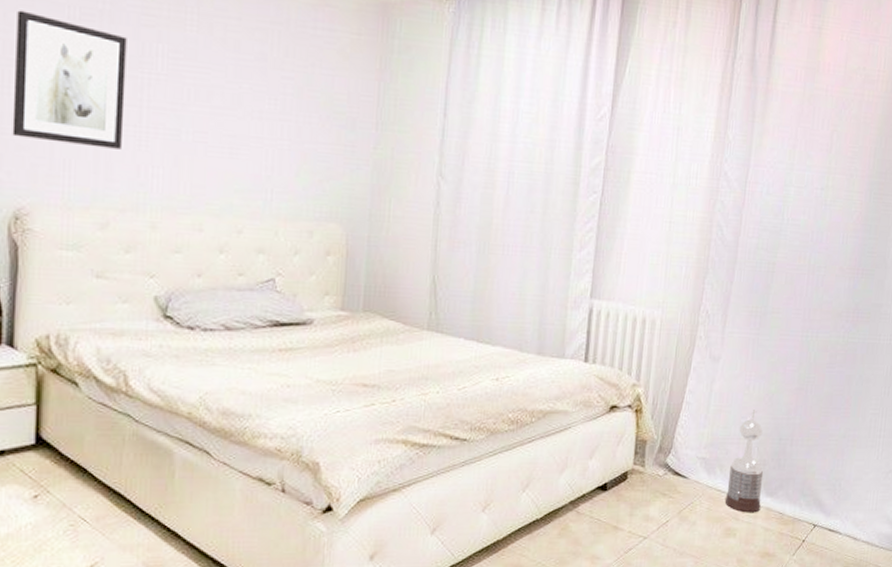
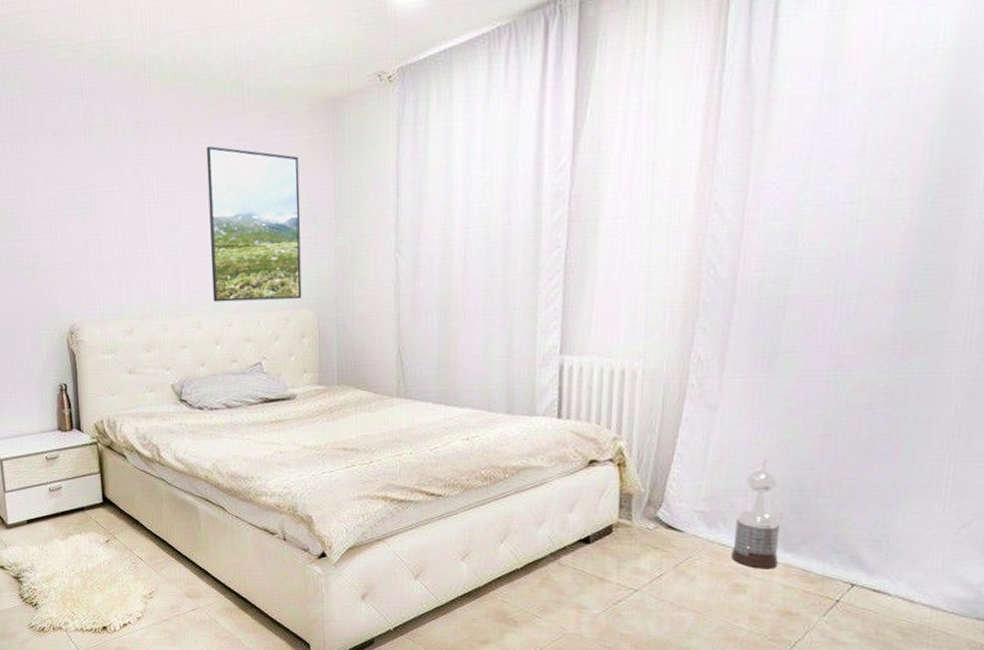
wall art: present [12,10,127,149] -> none [54,170,136,271]
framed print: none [221,22,341,211] -> present [206,145,302,302]

